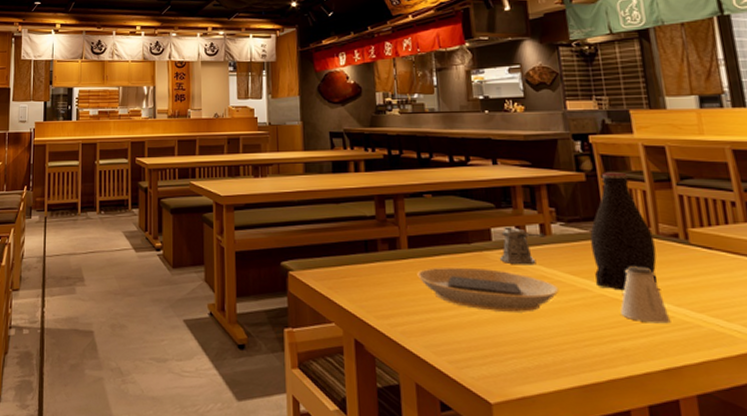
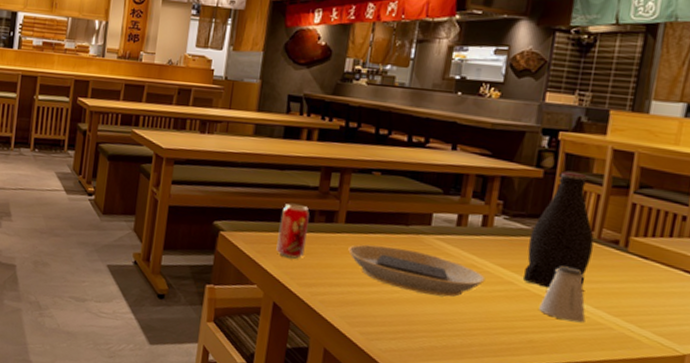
beverage can: none [344,235,375,291] -> present [276,203,310,259]
pepper shaker: present [499,226,546,266] -> none [434,213,487,254]

